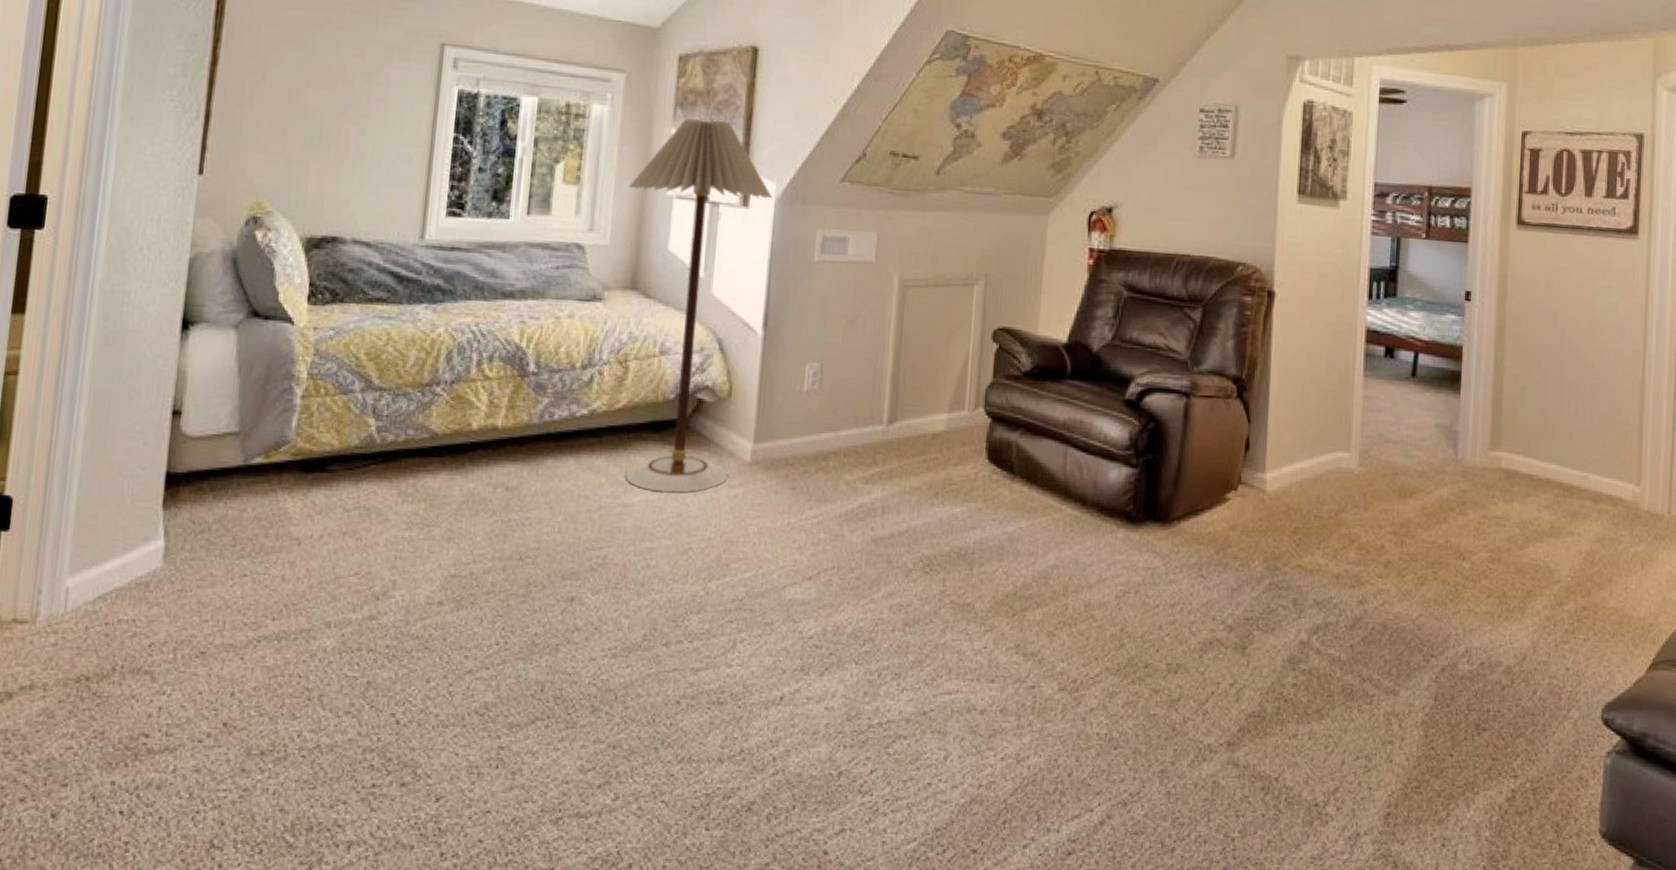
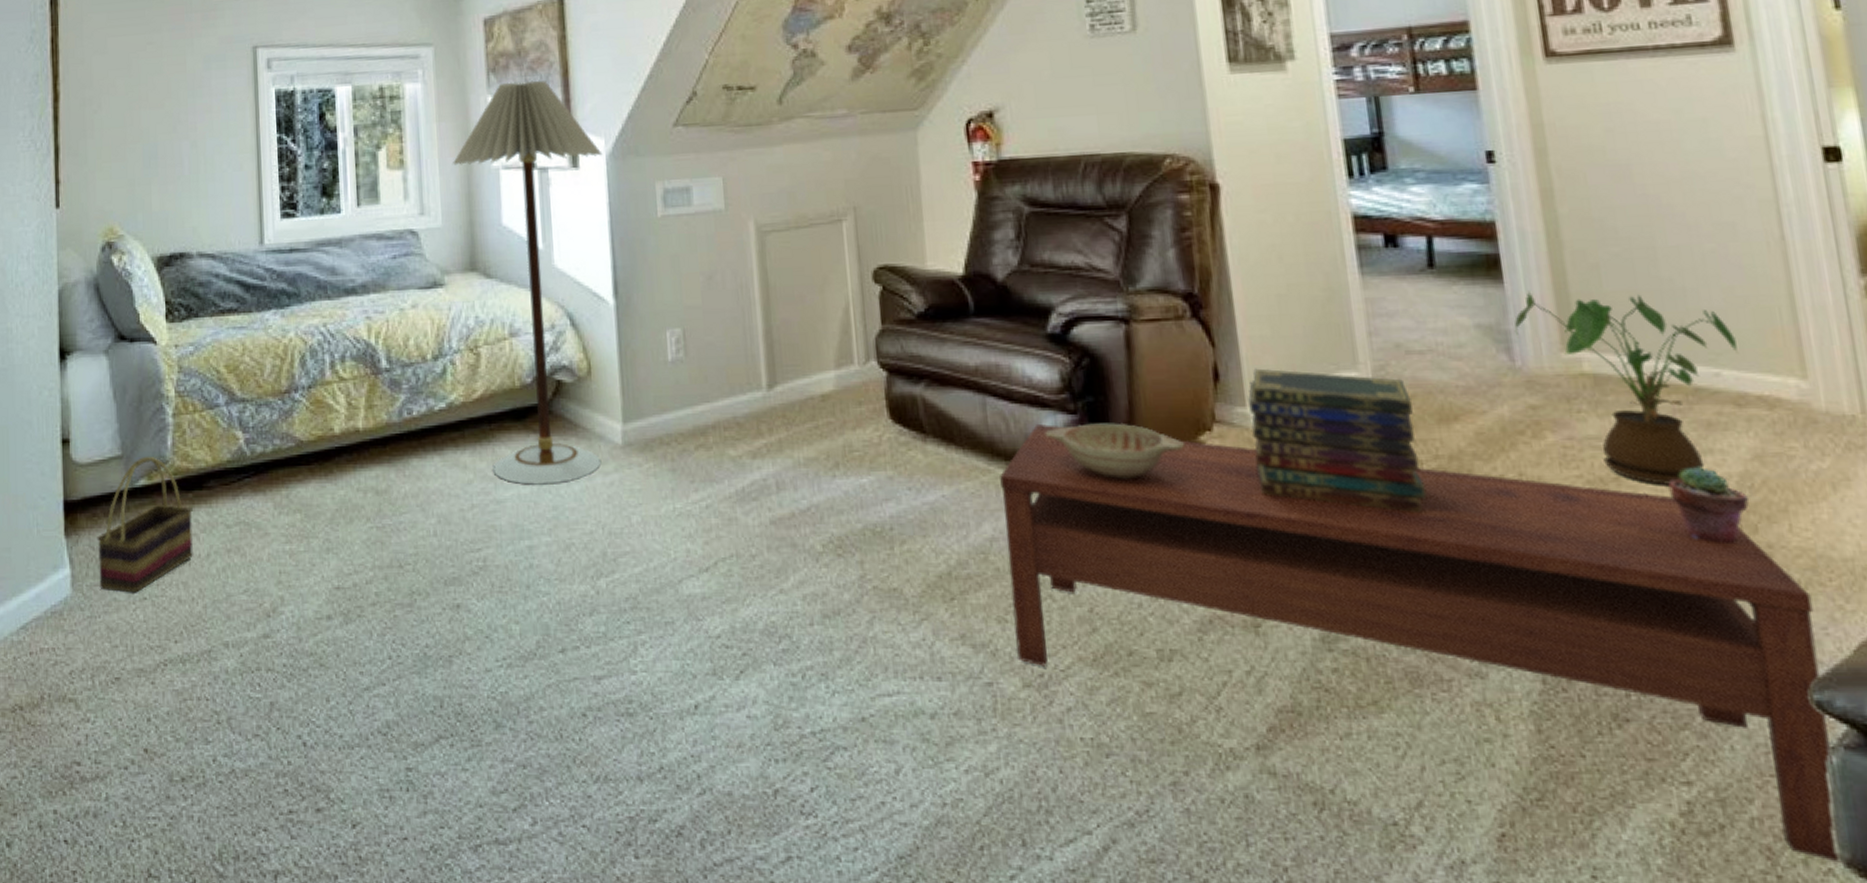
basket: none [195,434,310,569] -> present [97,456,193,593]
coffee table: none [1057,473,1615,835] -> present [1000,423,1841,863]
decorative bowl: none [1110,476,1214,524] -> present [1045,422,1184,479]
book stack: none [1264,443,1383,567] -> present [1248,368,1426,514]
house plant: none [1461,402,1601,556] -> present [1514,291,1737,485]
potted succulent: none [1541,544,1590,602] -> present [1668,467,1750,543]

